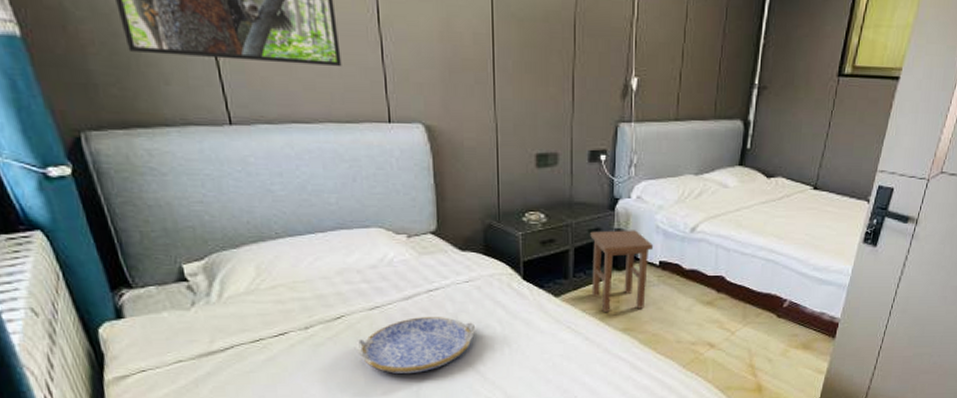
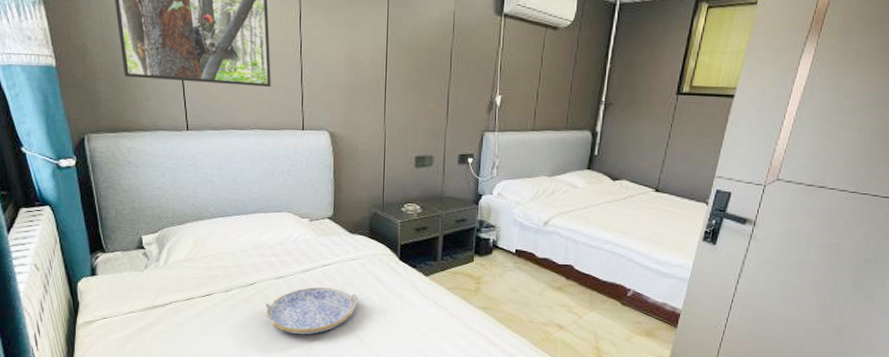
stool: present [590,230,654,313] -> none [456,221,511,293]

